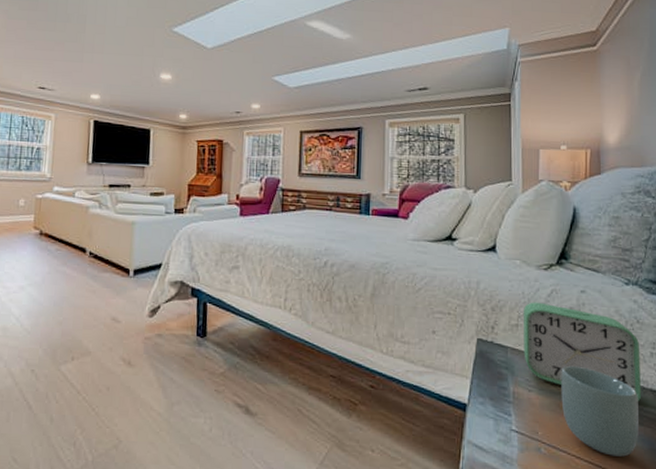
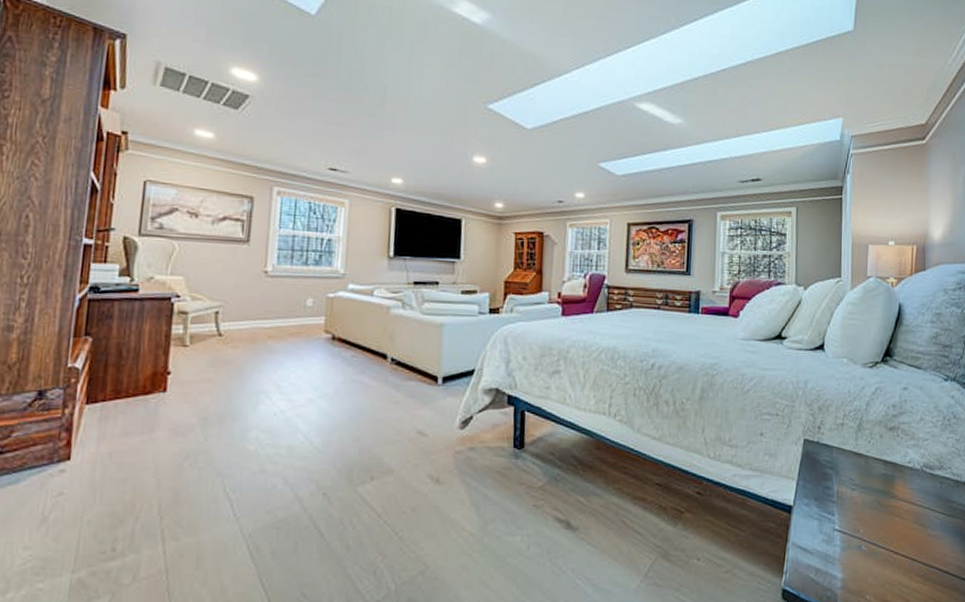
alarm clock: present [523,302,641,402] -> none [848,400,956,495]
cup: present [561,365,639,457] -> none [882,462,952,549]

